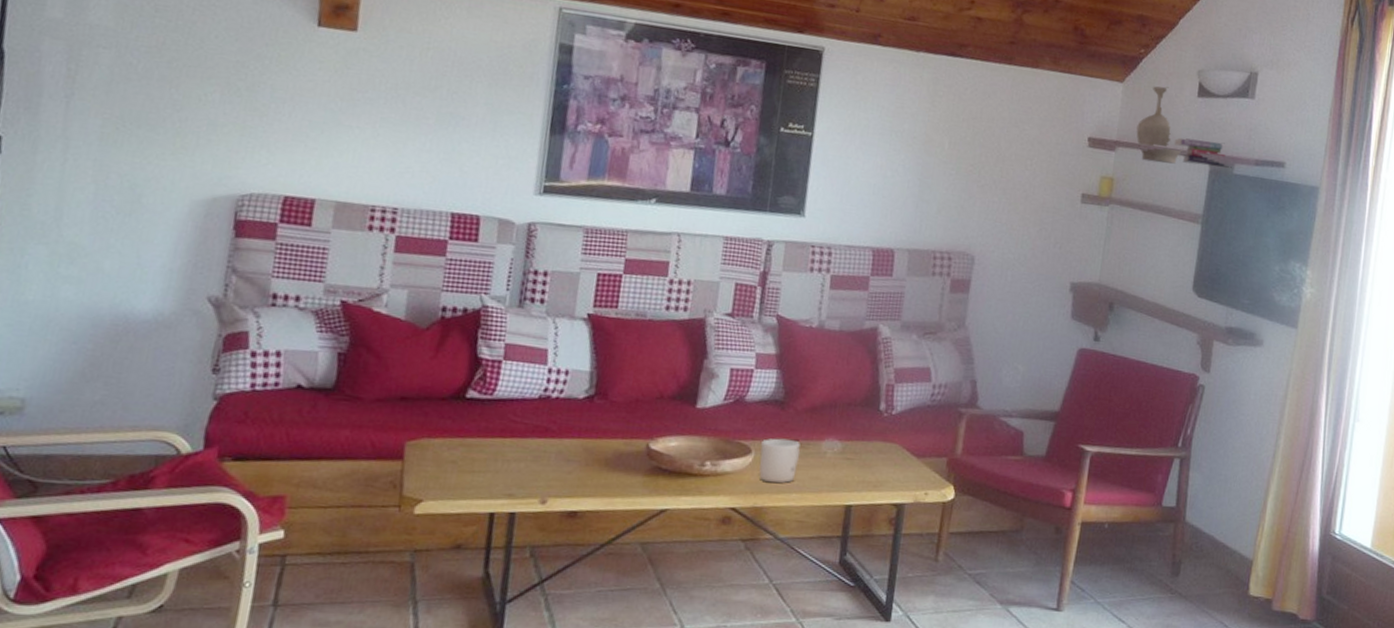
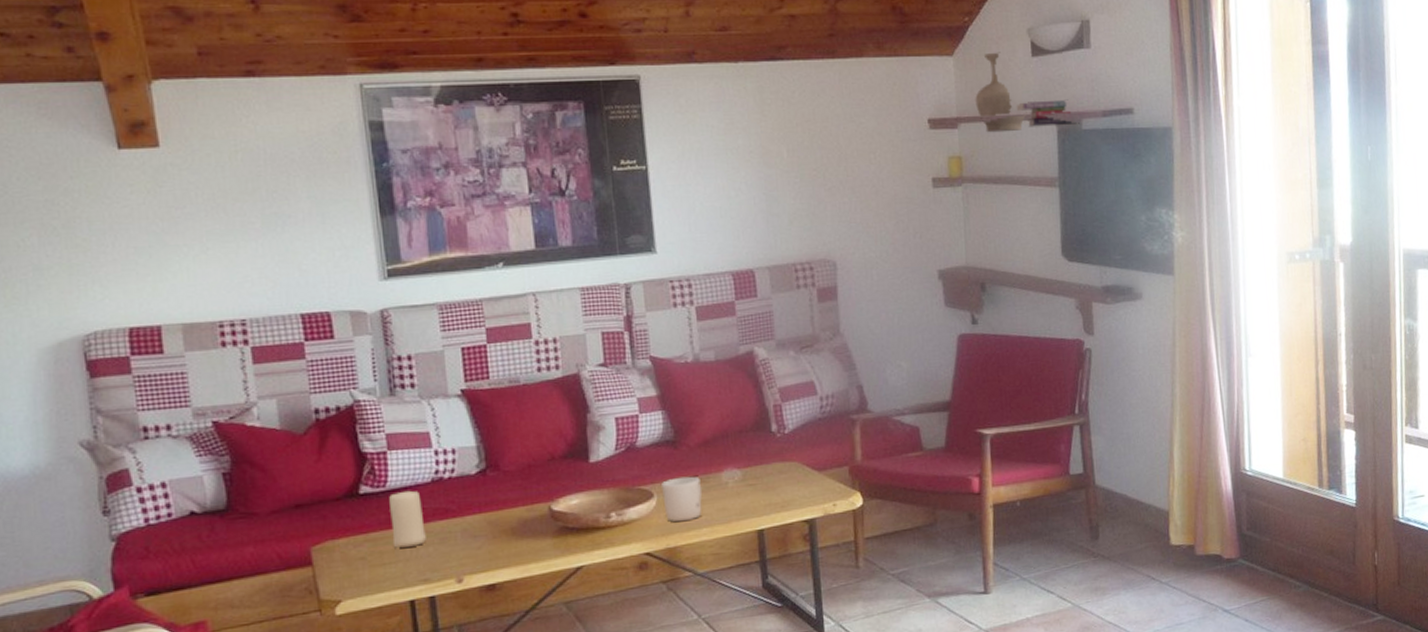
candle: none [486,402,525,460] -> present [389,490,426,548]

